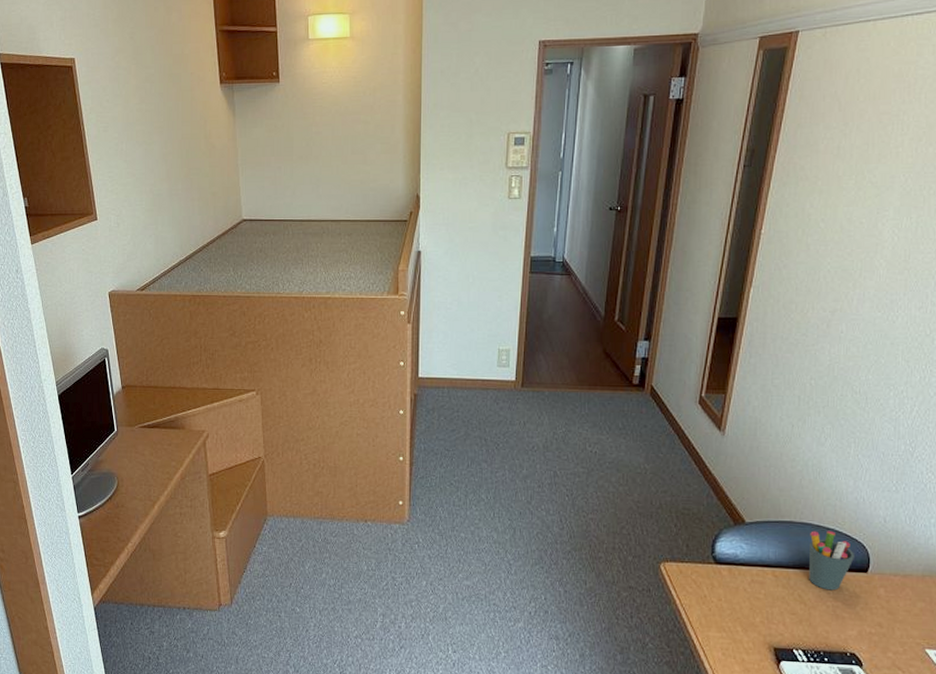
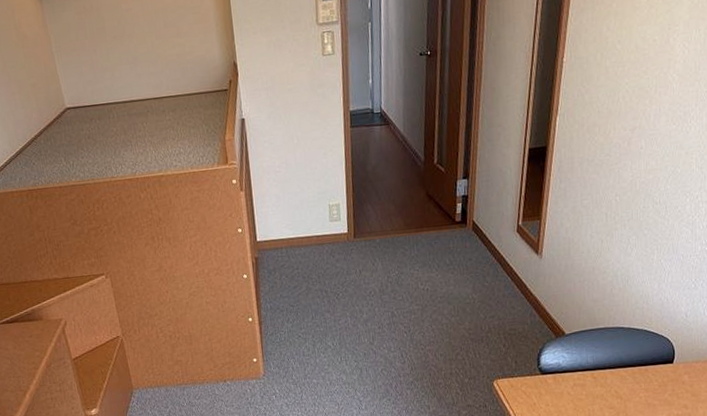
pen holder: present [809,530,854,591] -> none [622,330,661,384]

